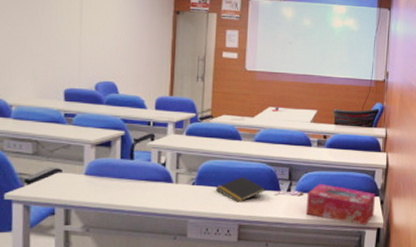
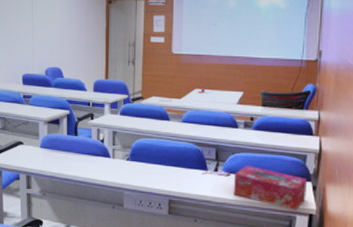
notepad: present [215,176,266,202] -> none [147,155,194,179]

